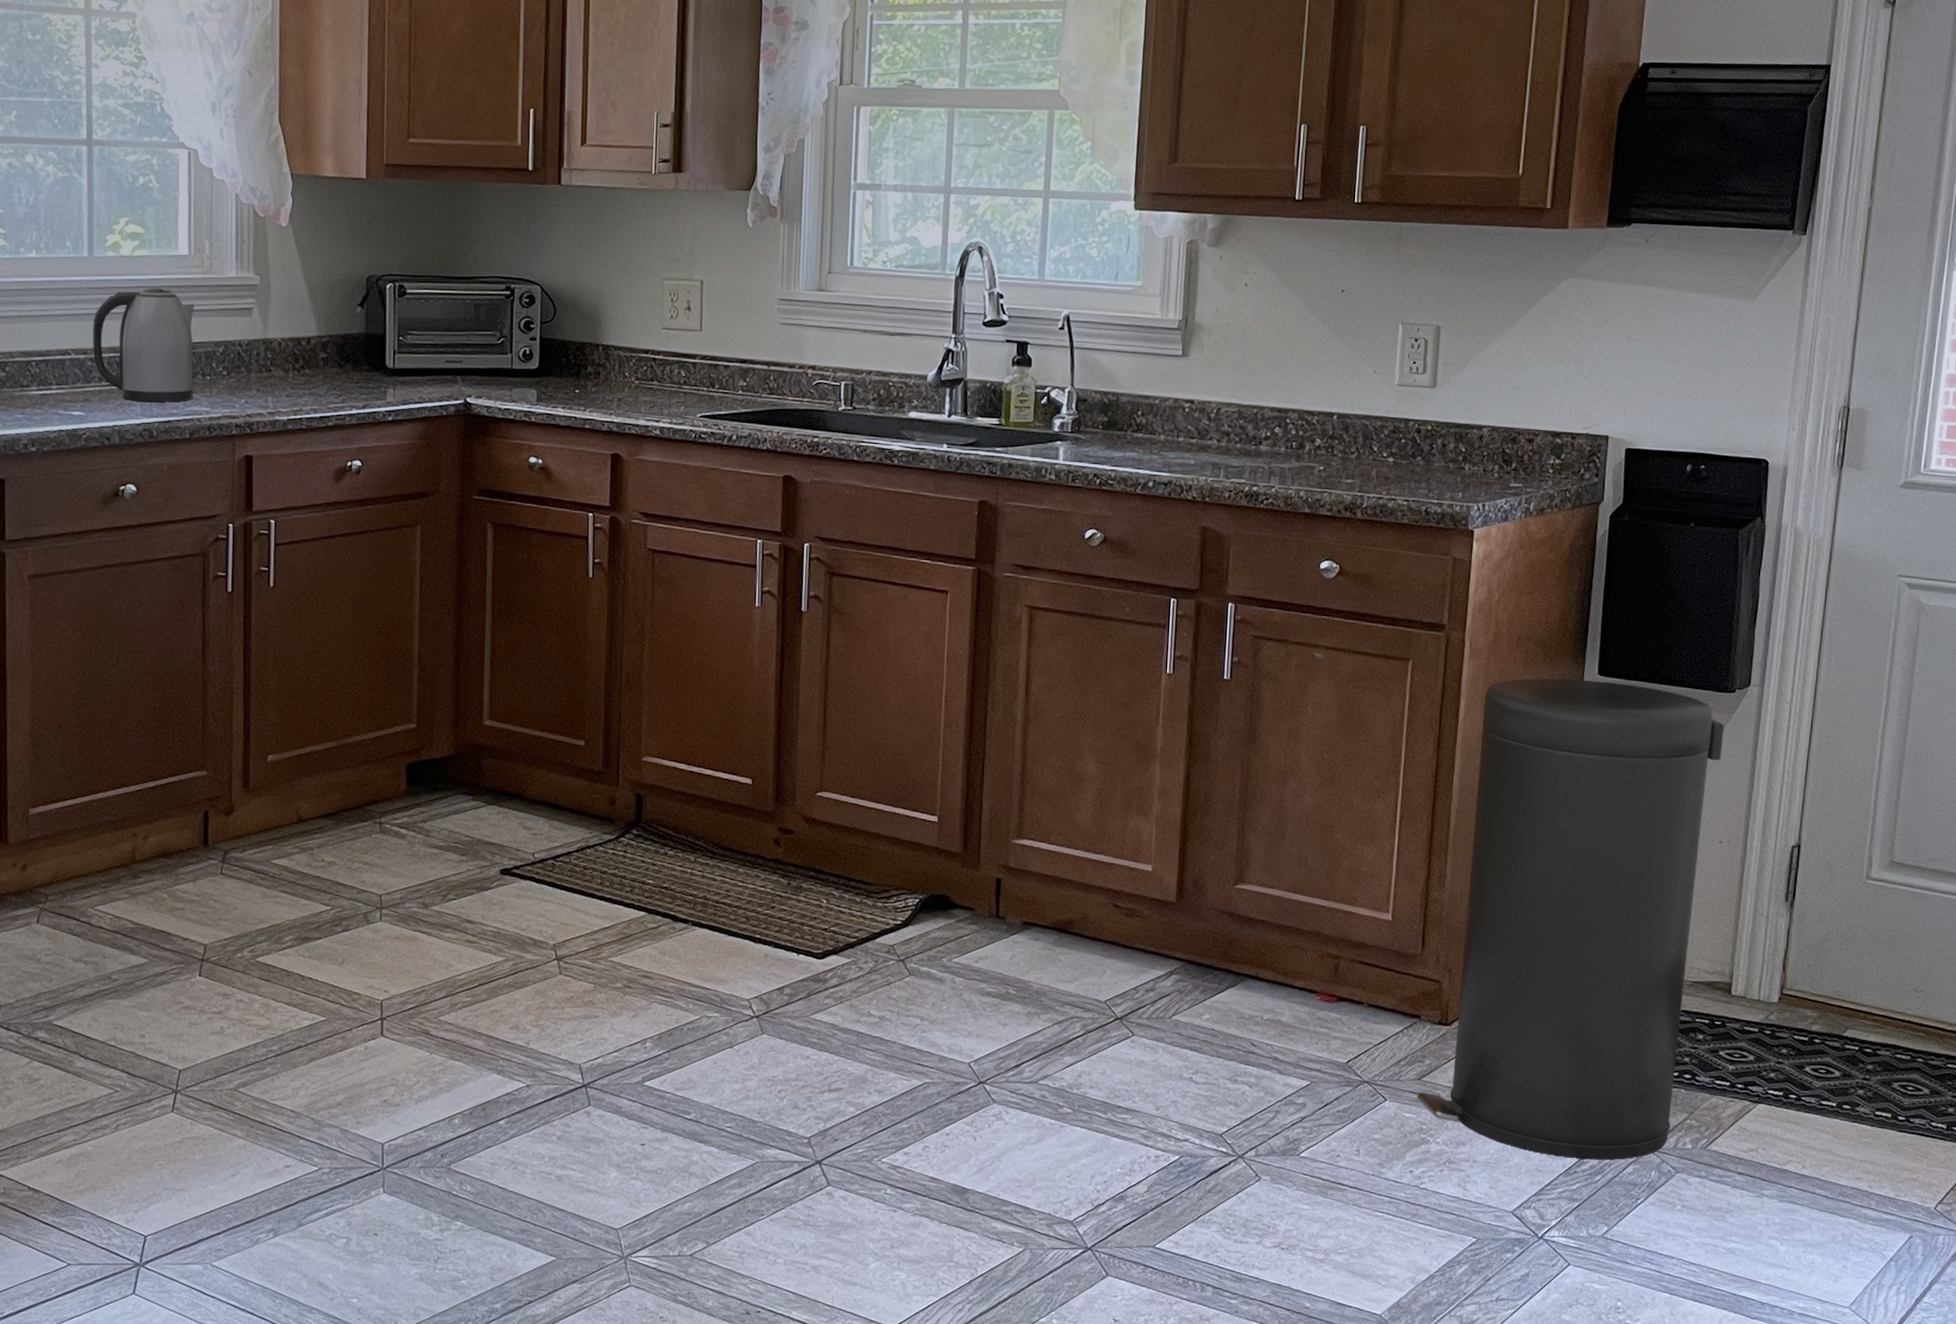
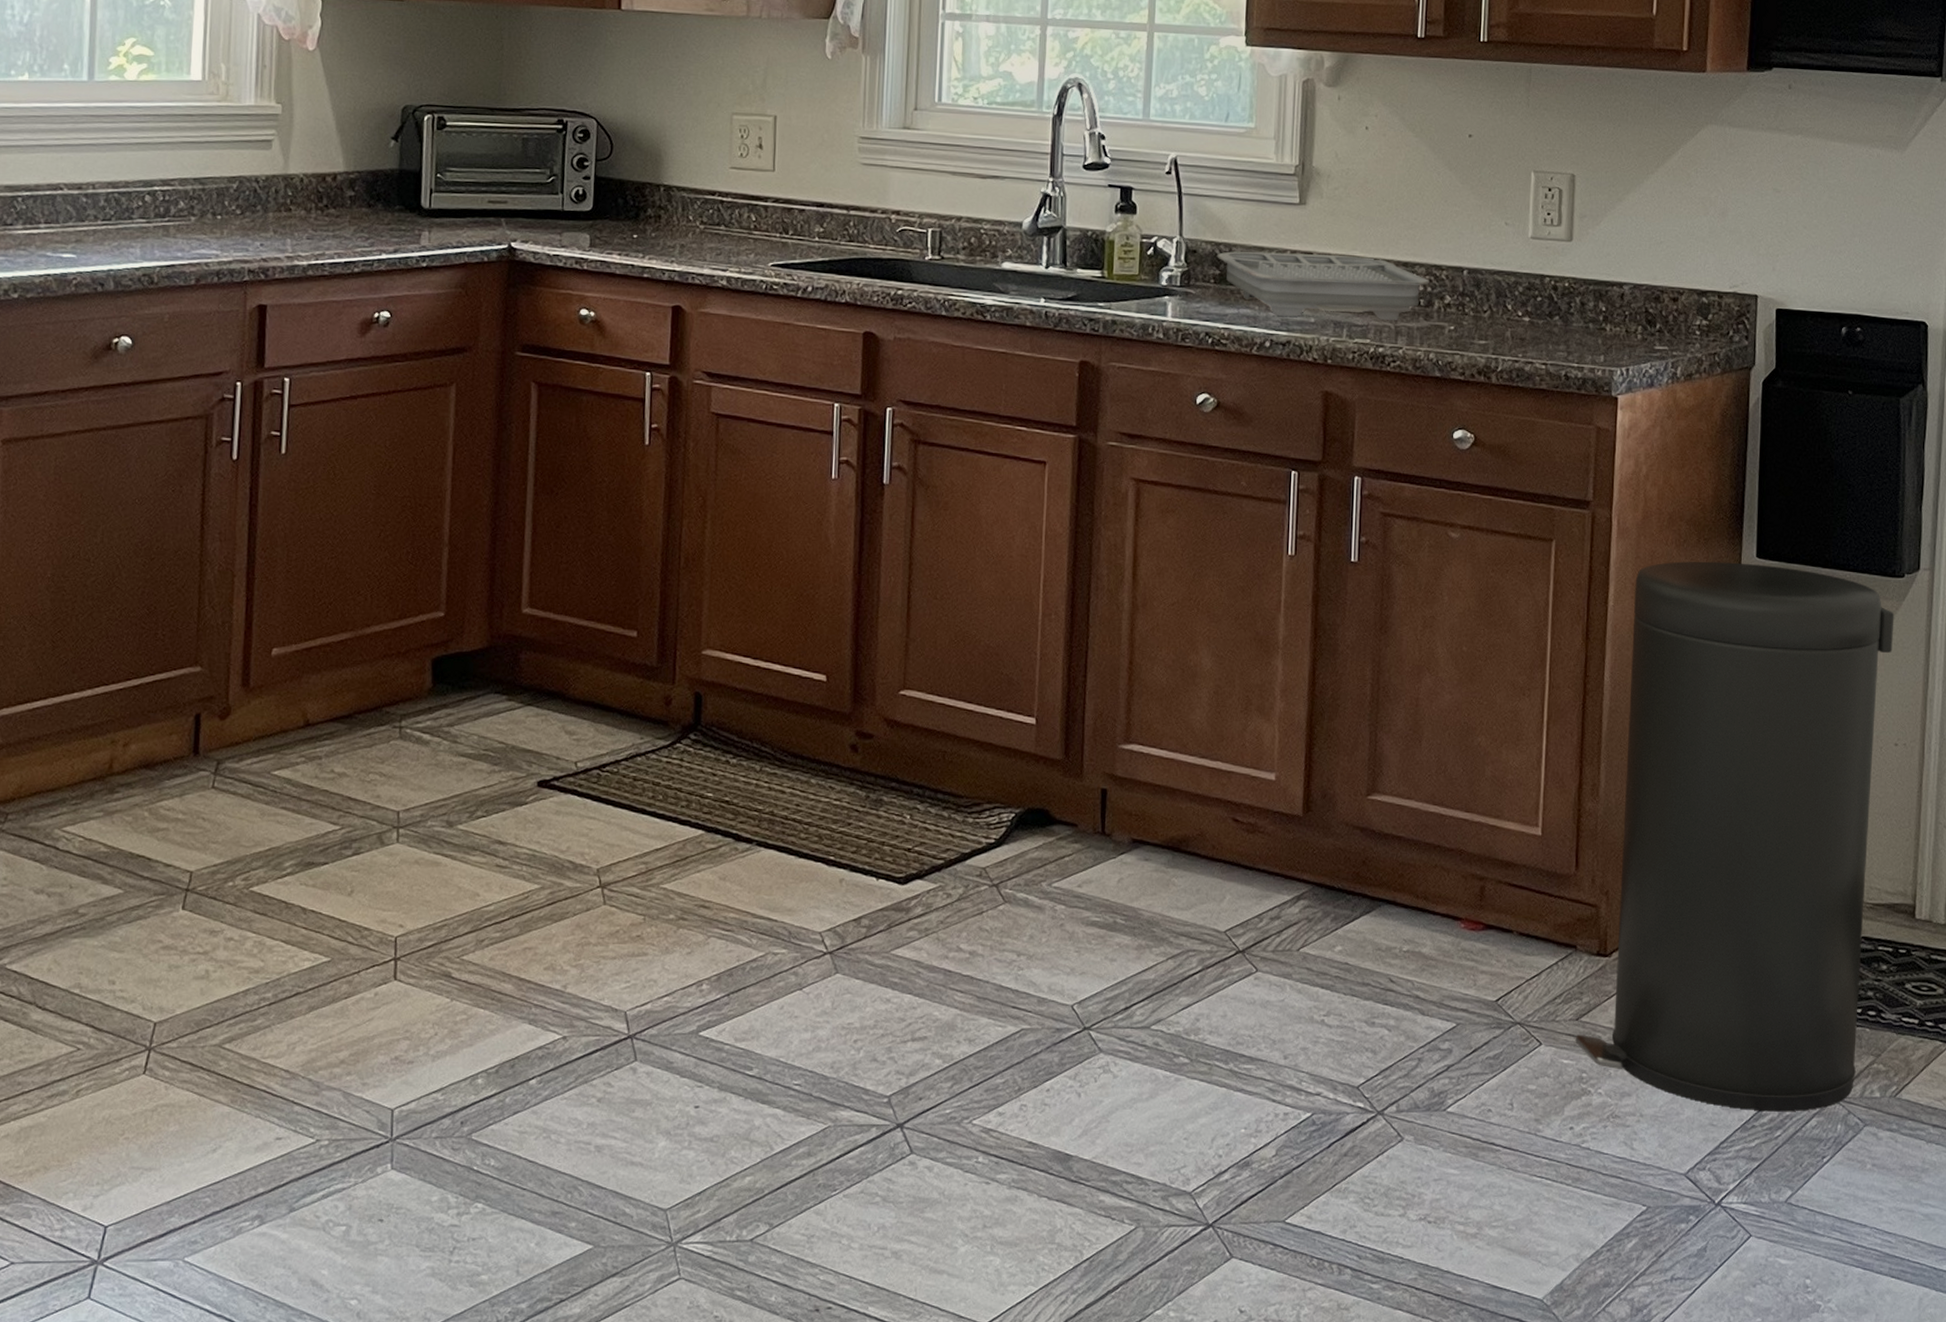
kettle: present [92,287,195,402] -> none [88,116,207,244]
dish rack: none [1105,400,1301,462] -> present [1217,251,1429,320]

